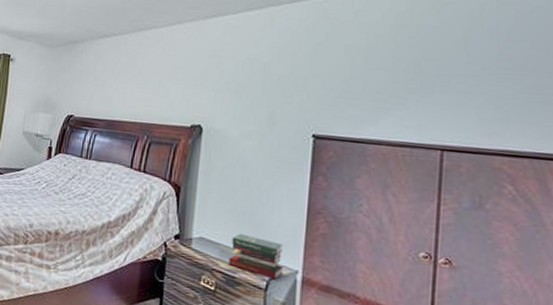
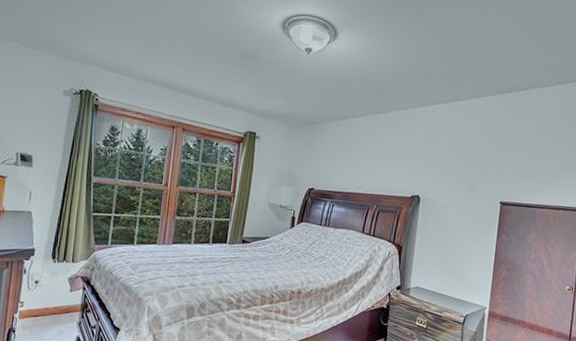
books: present [228,233,284,280] -> none [437,281,477,315]

